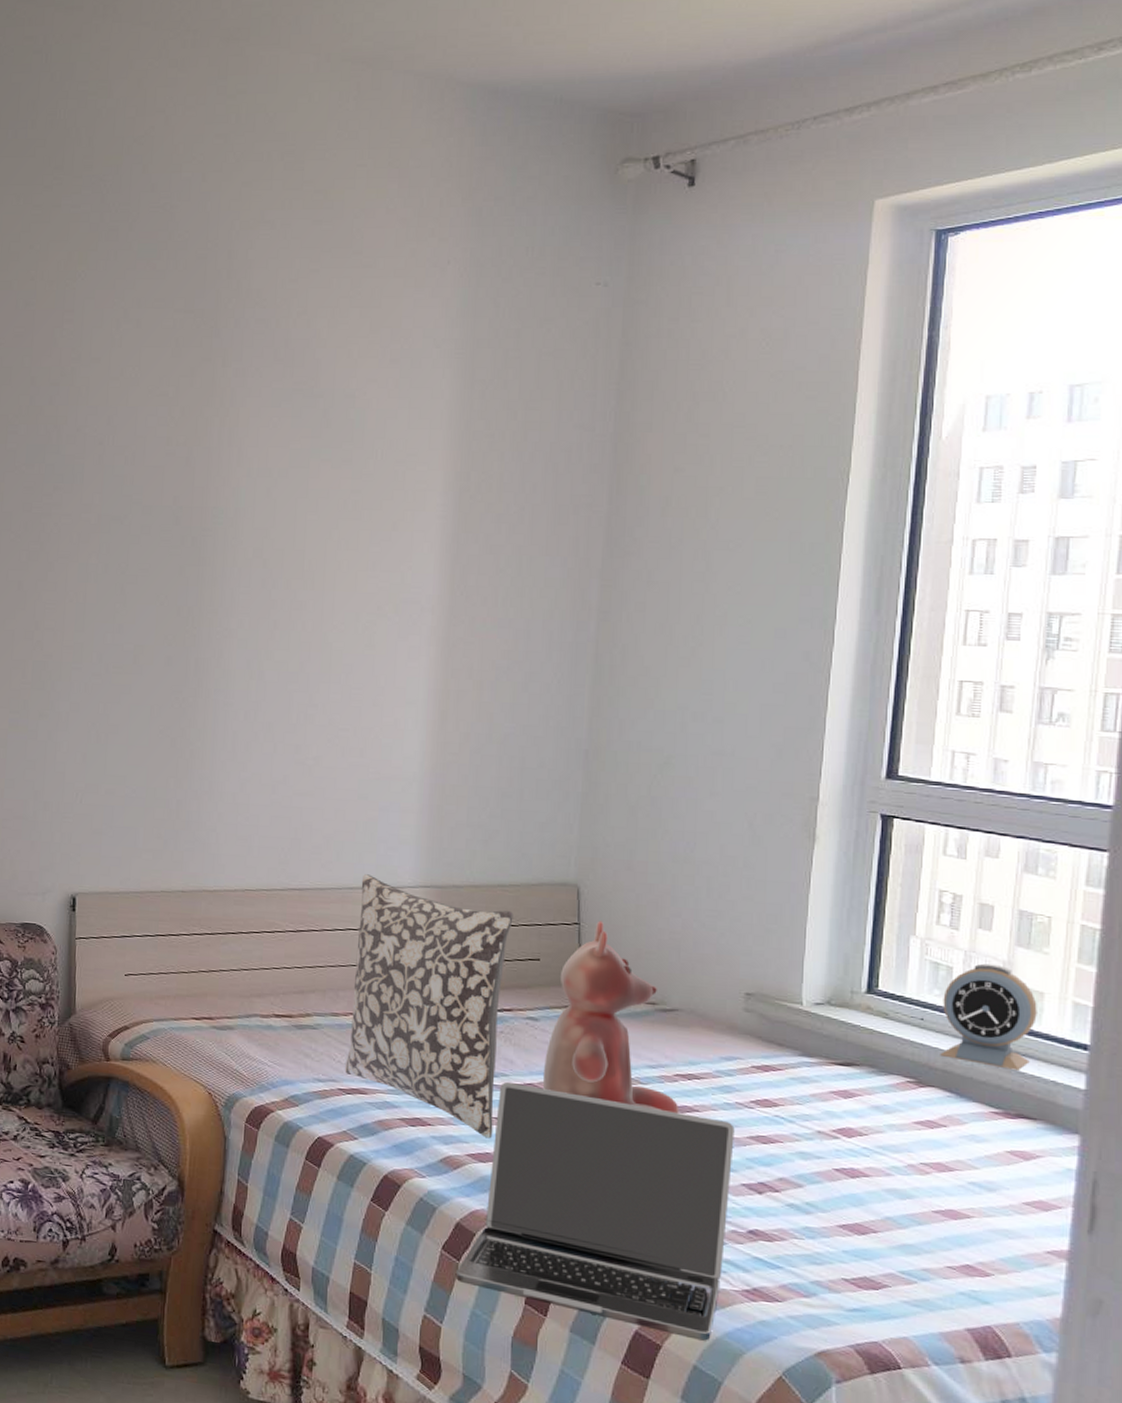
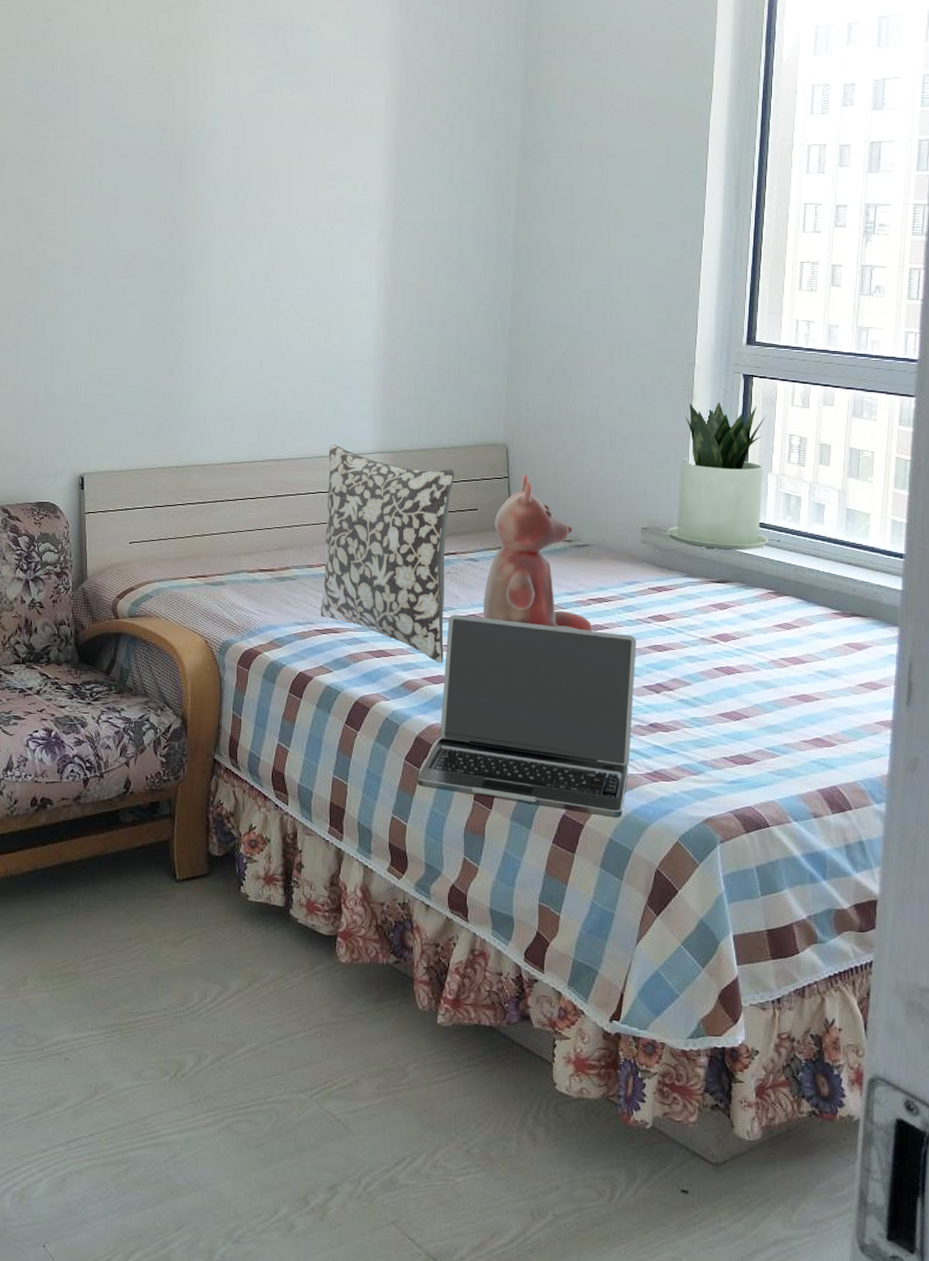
planter: none [777,846,910,1028] -> present [667,402,769,550]
alarm clock: present [940,963,1037,1072] -> none [793,493,865,579]

